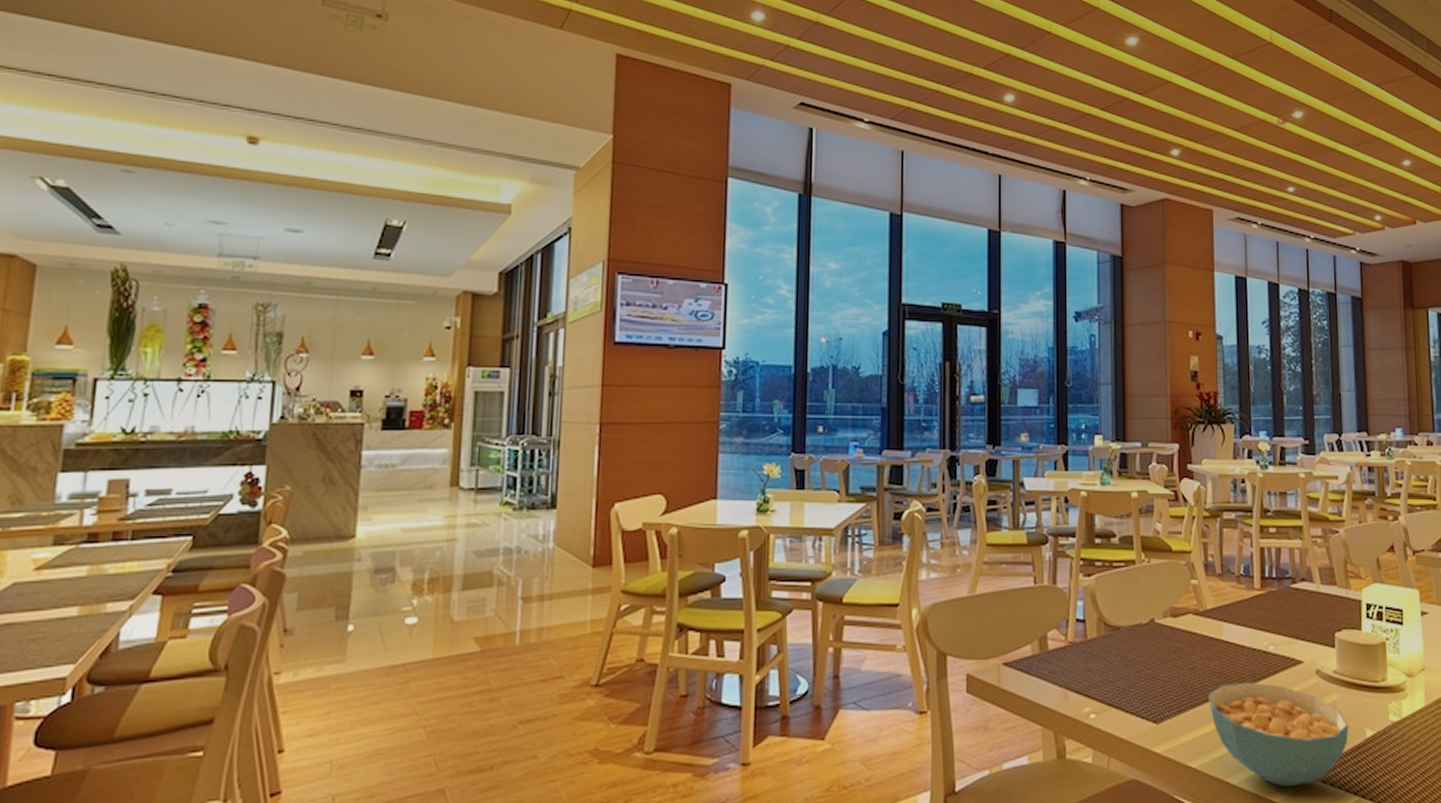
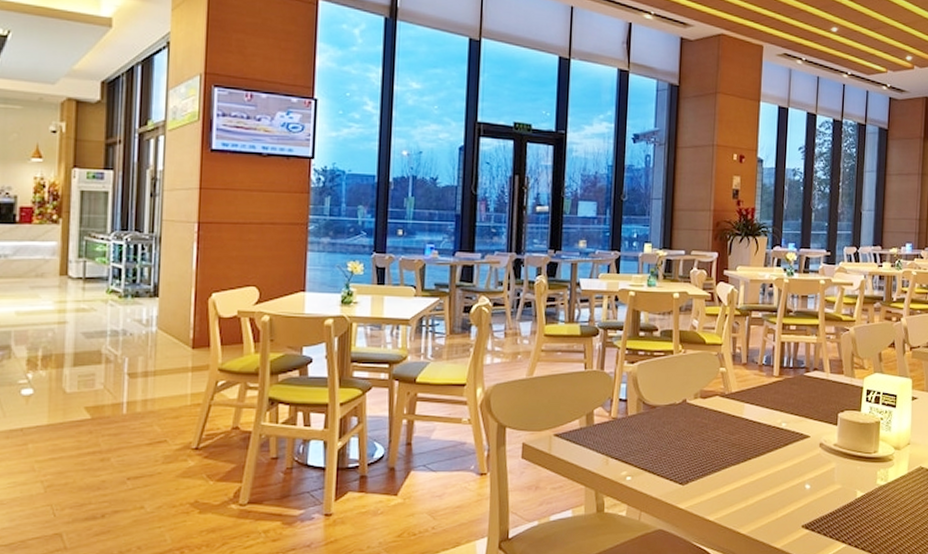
cereal bowl: present [1207,682,1349,787] -> none [727,453,843,537]

